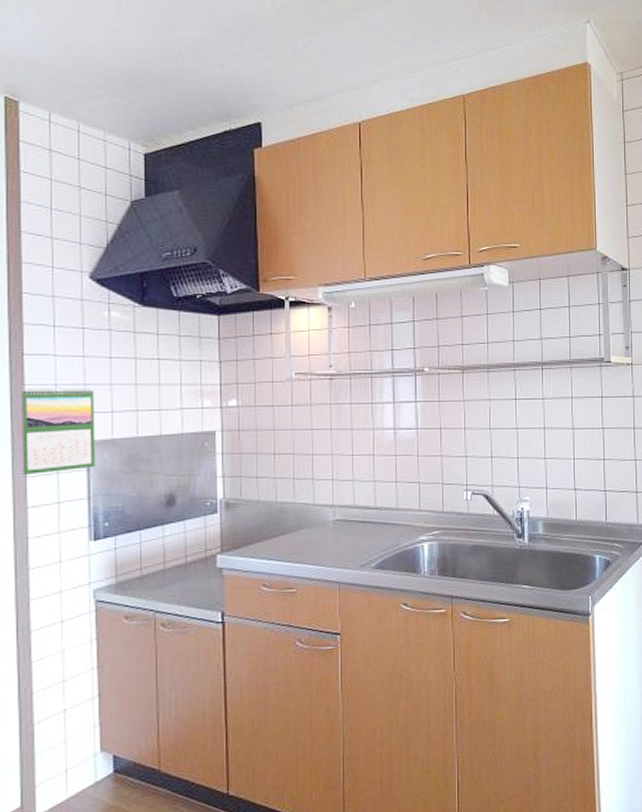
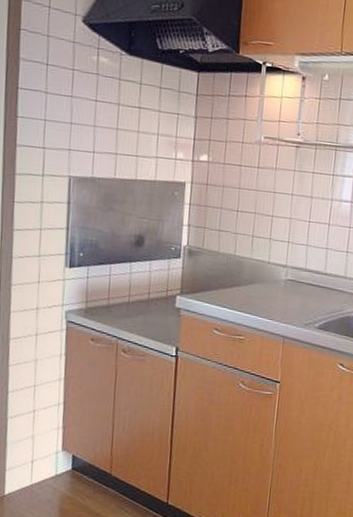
calendar: present [20,387,95,476] -> none [10,120,79,202]

